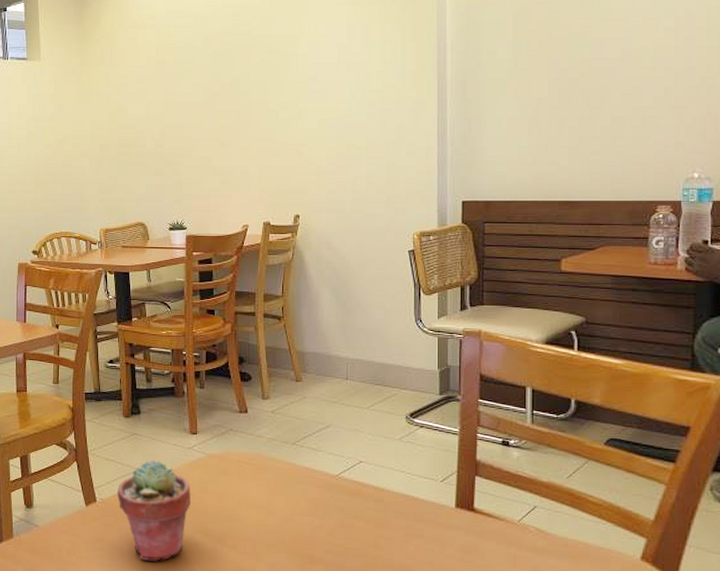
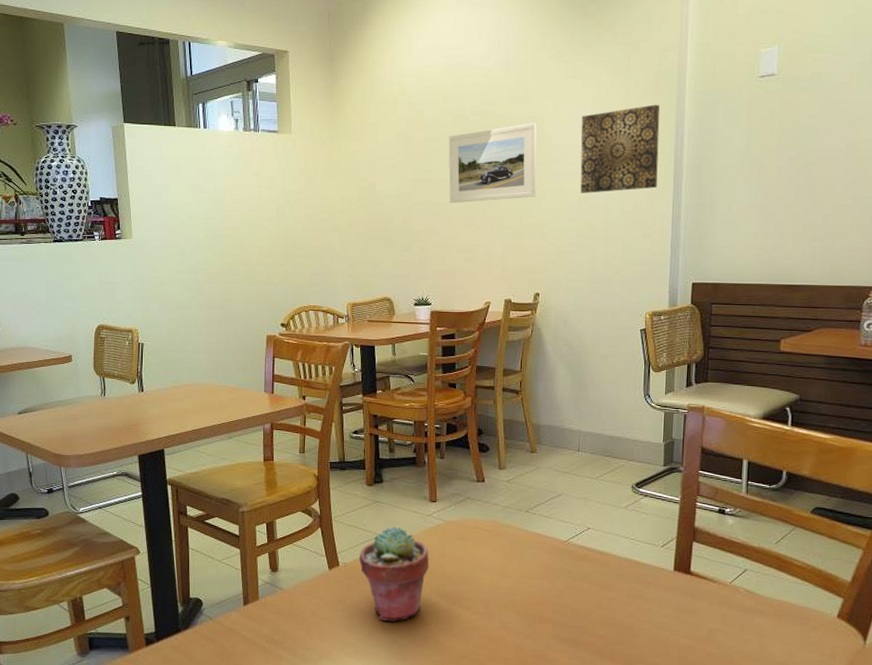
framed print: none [200,42,293,126] -> present [448,123,537,204]
wall art: none [337,19,420,112] -> present [580,104,661,193]

